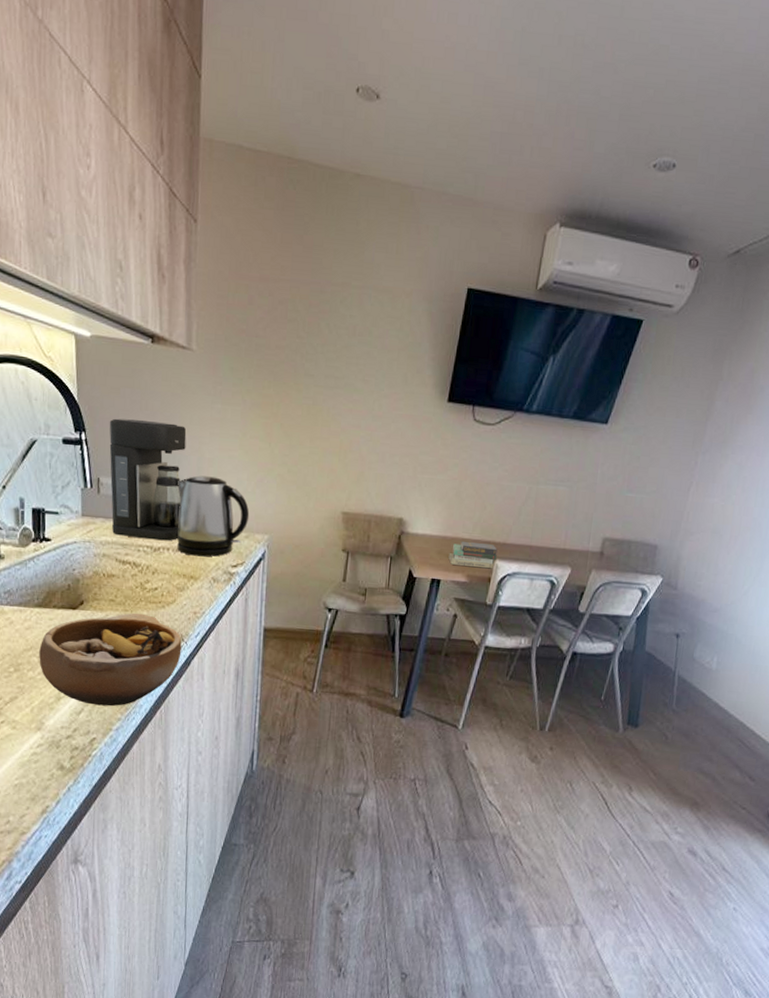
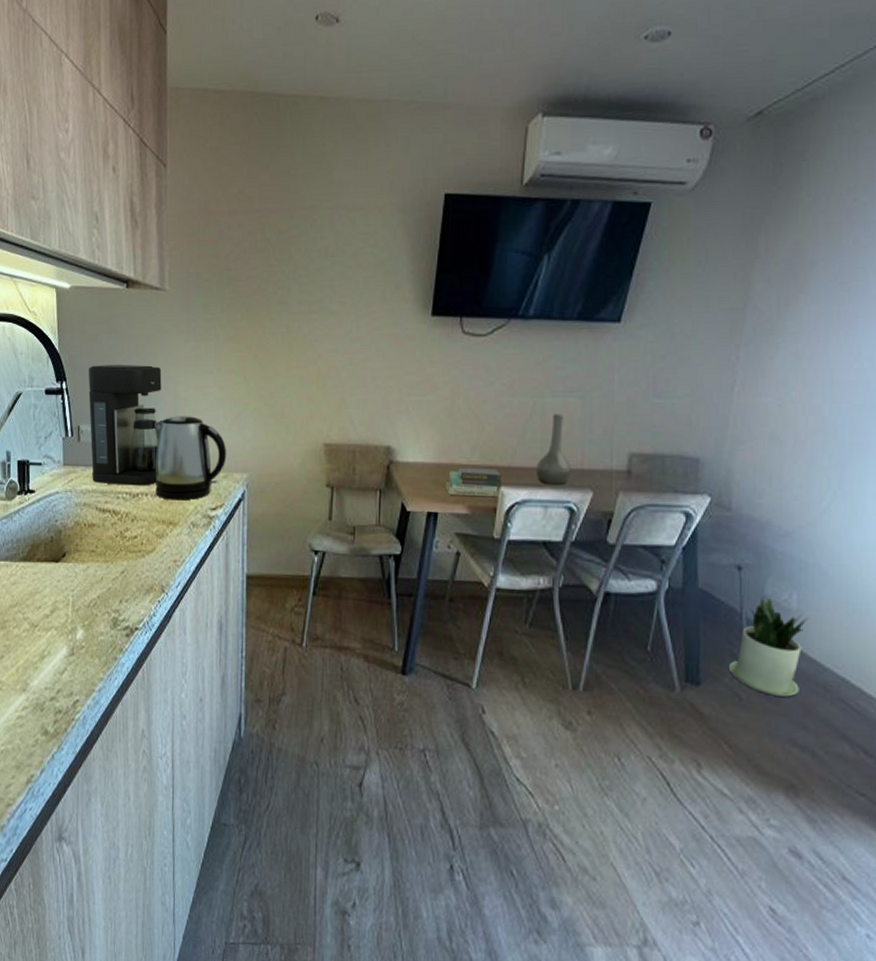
bowl: present [39,613,182,707] -> none [24,563,163,665]
vase: none [526,499,556,562] -> present [535,414,572,486]
planter: none [660,659,724,737] -> present [728,596,809,697]

